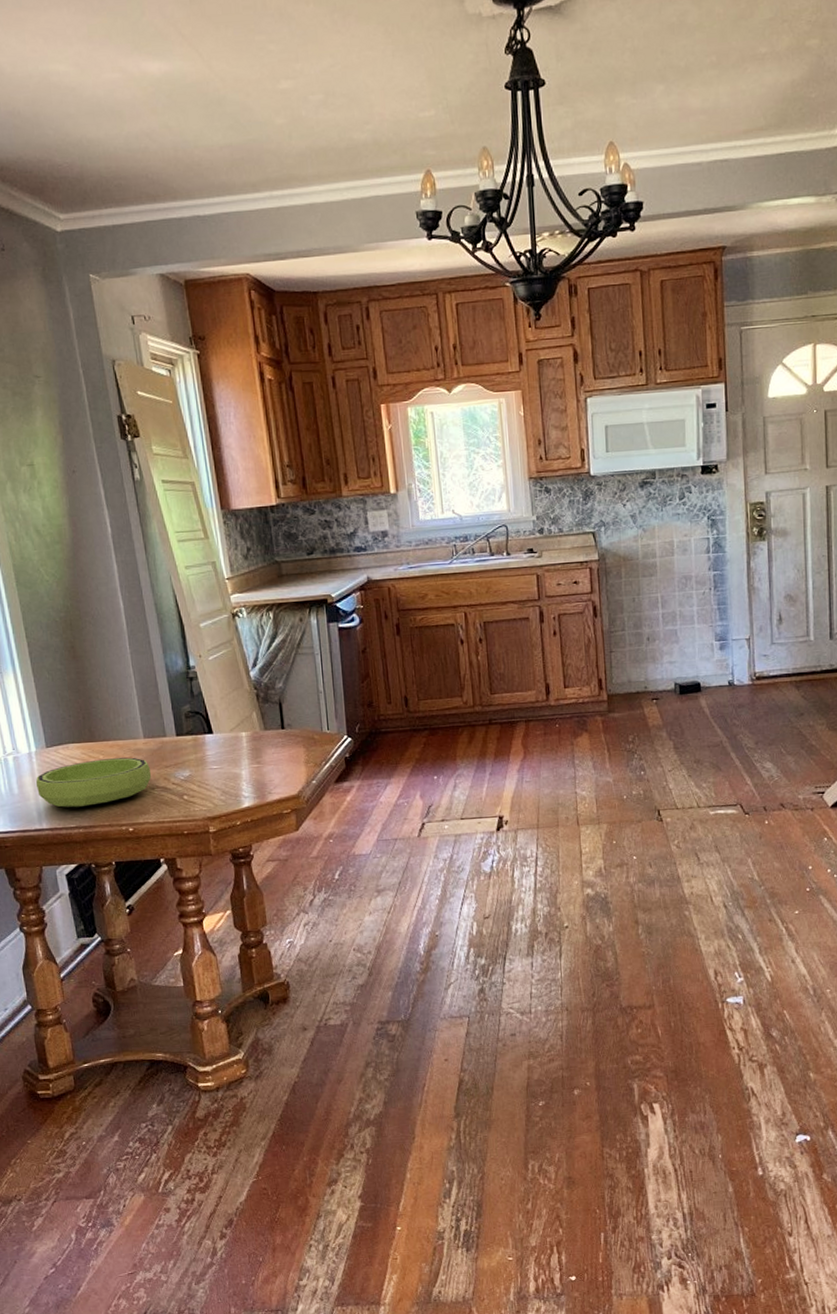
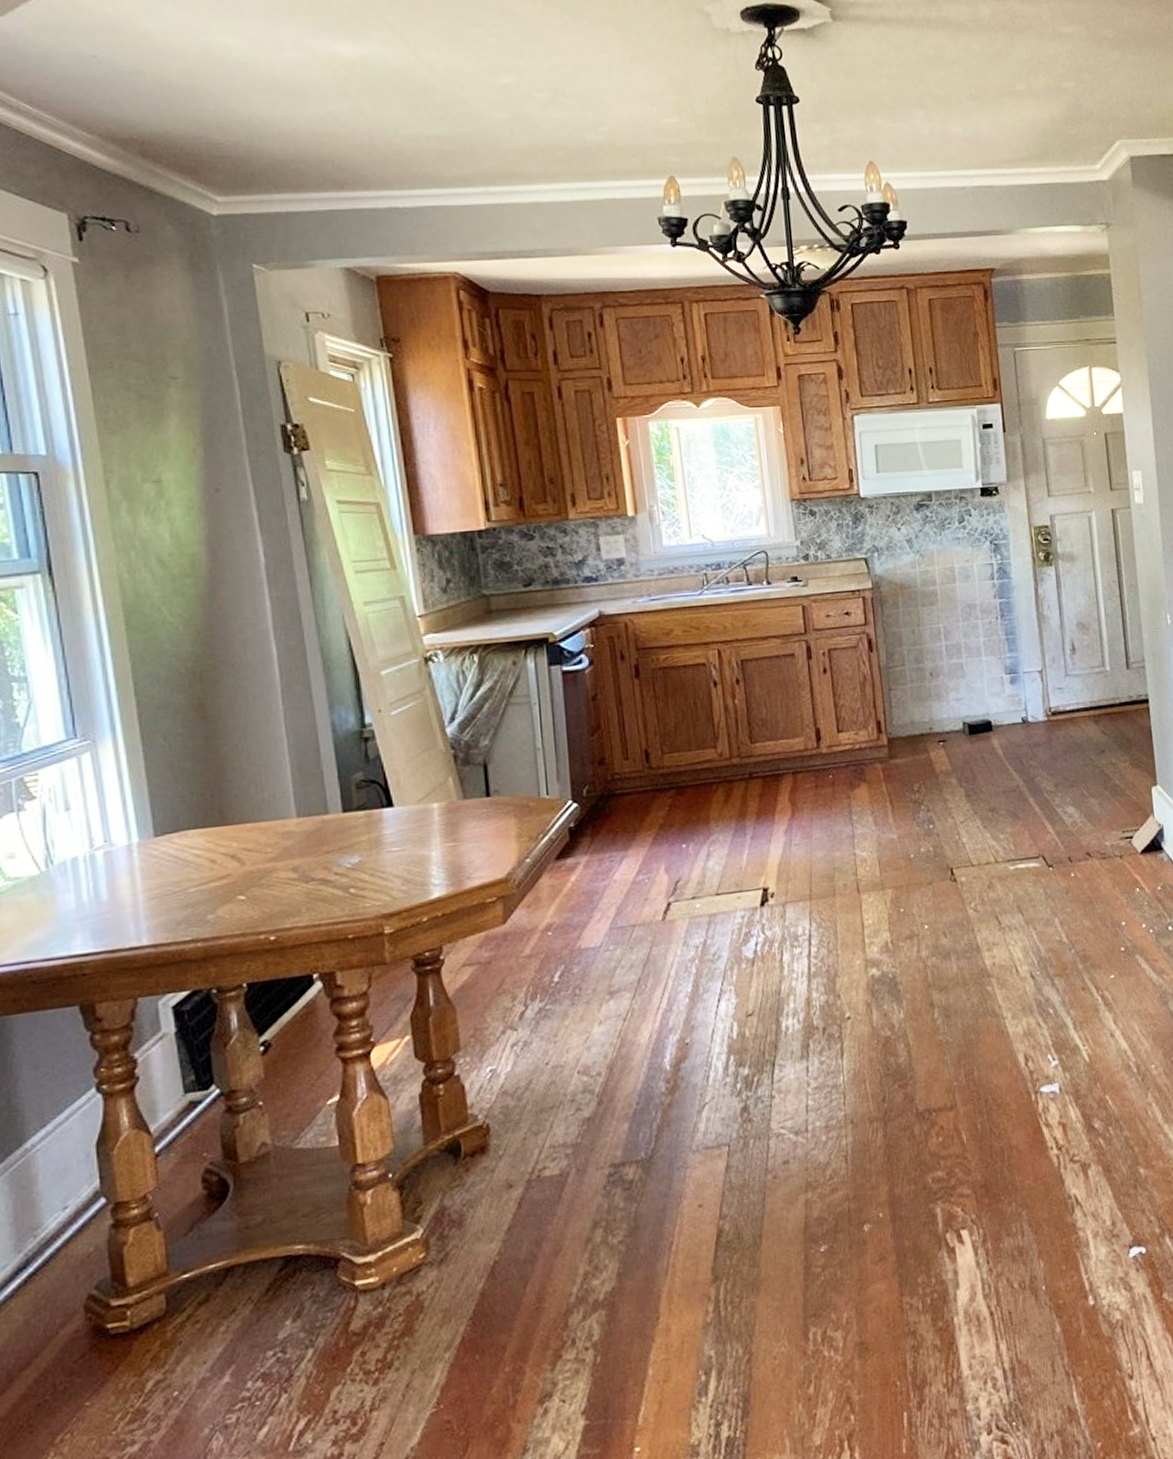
bowl: present [35,757,152,808] -> none [135,842,306,915]

